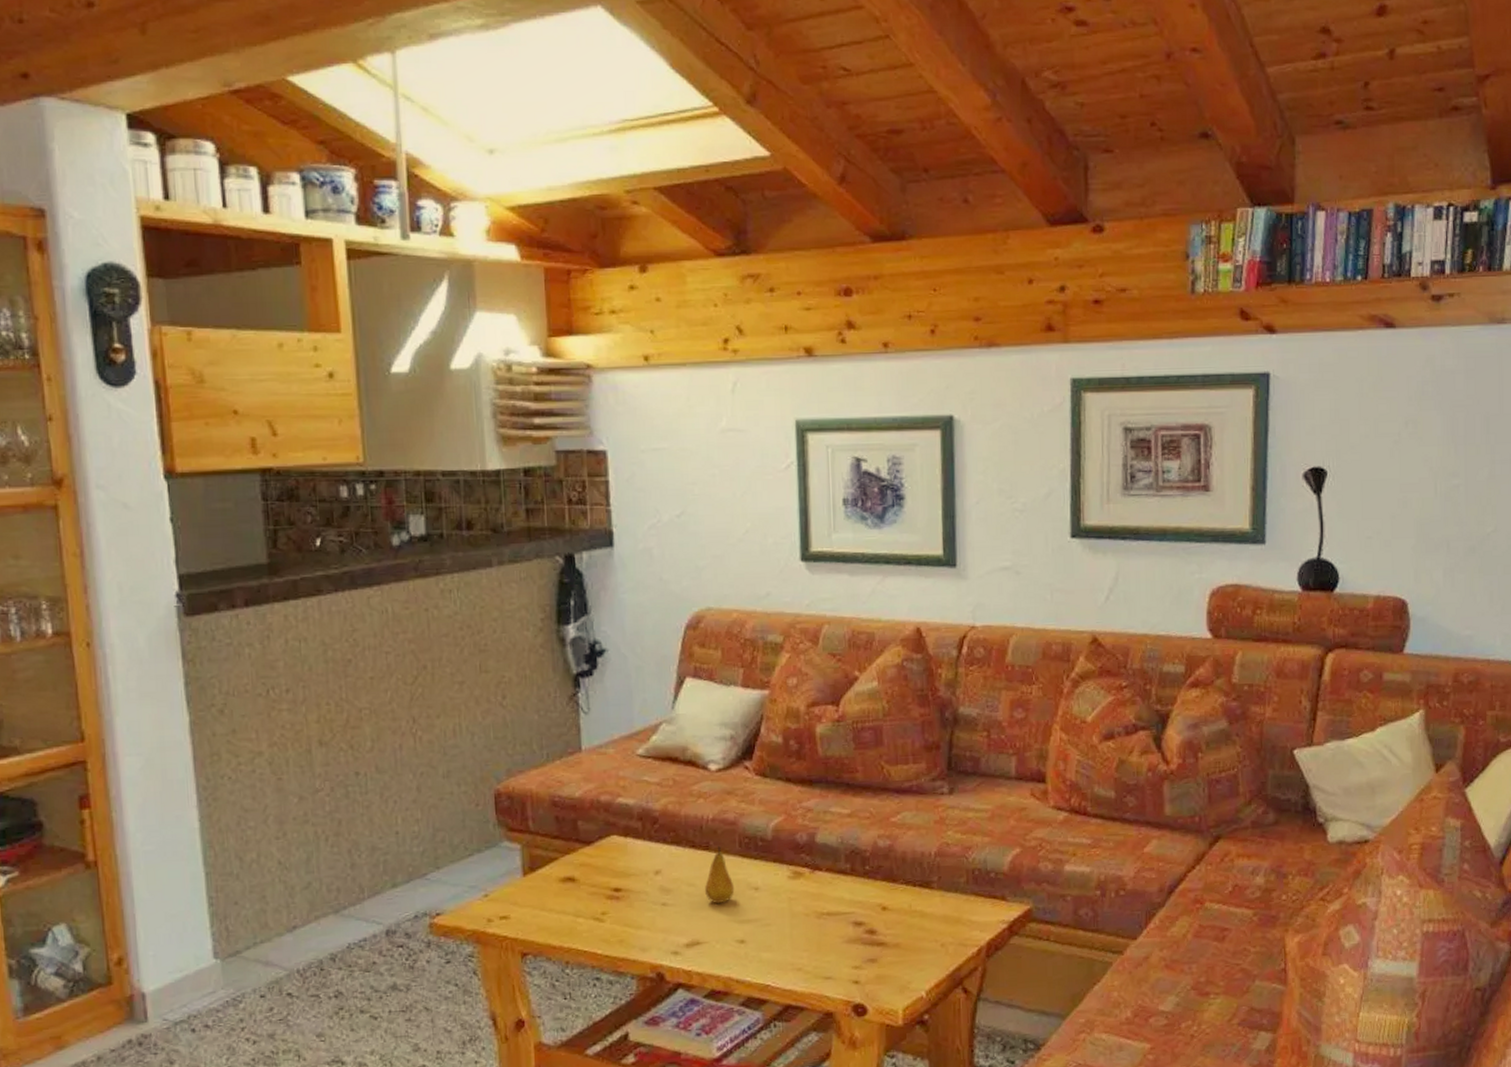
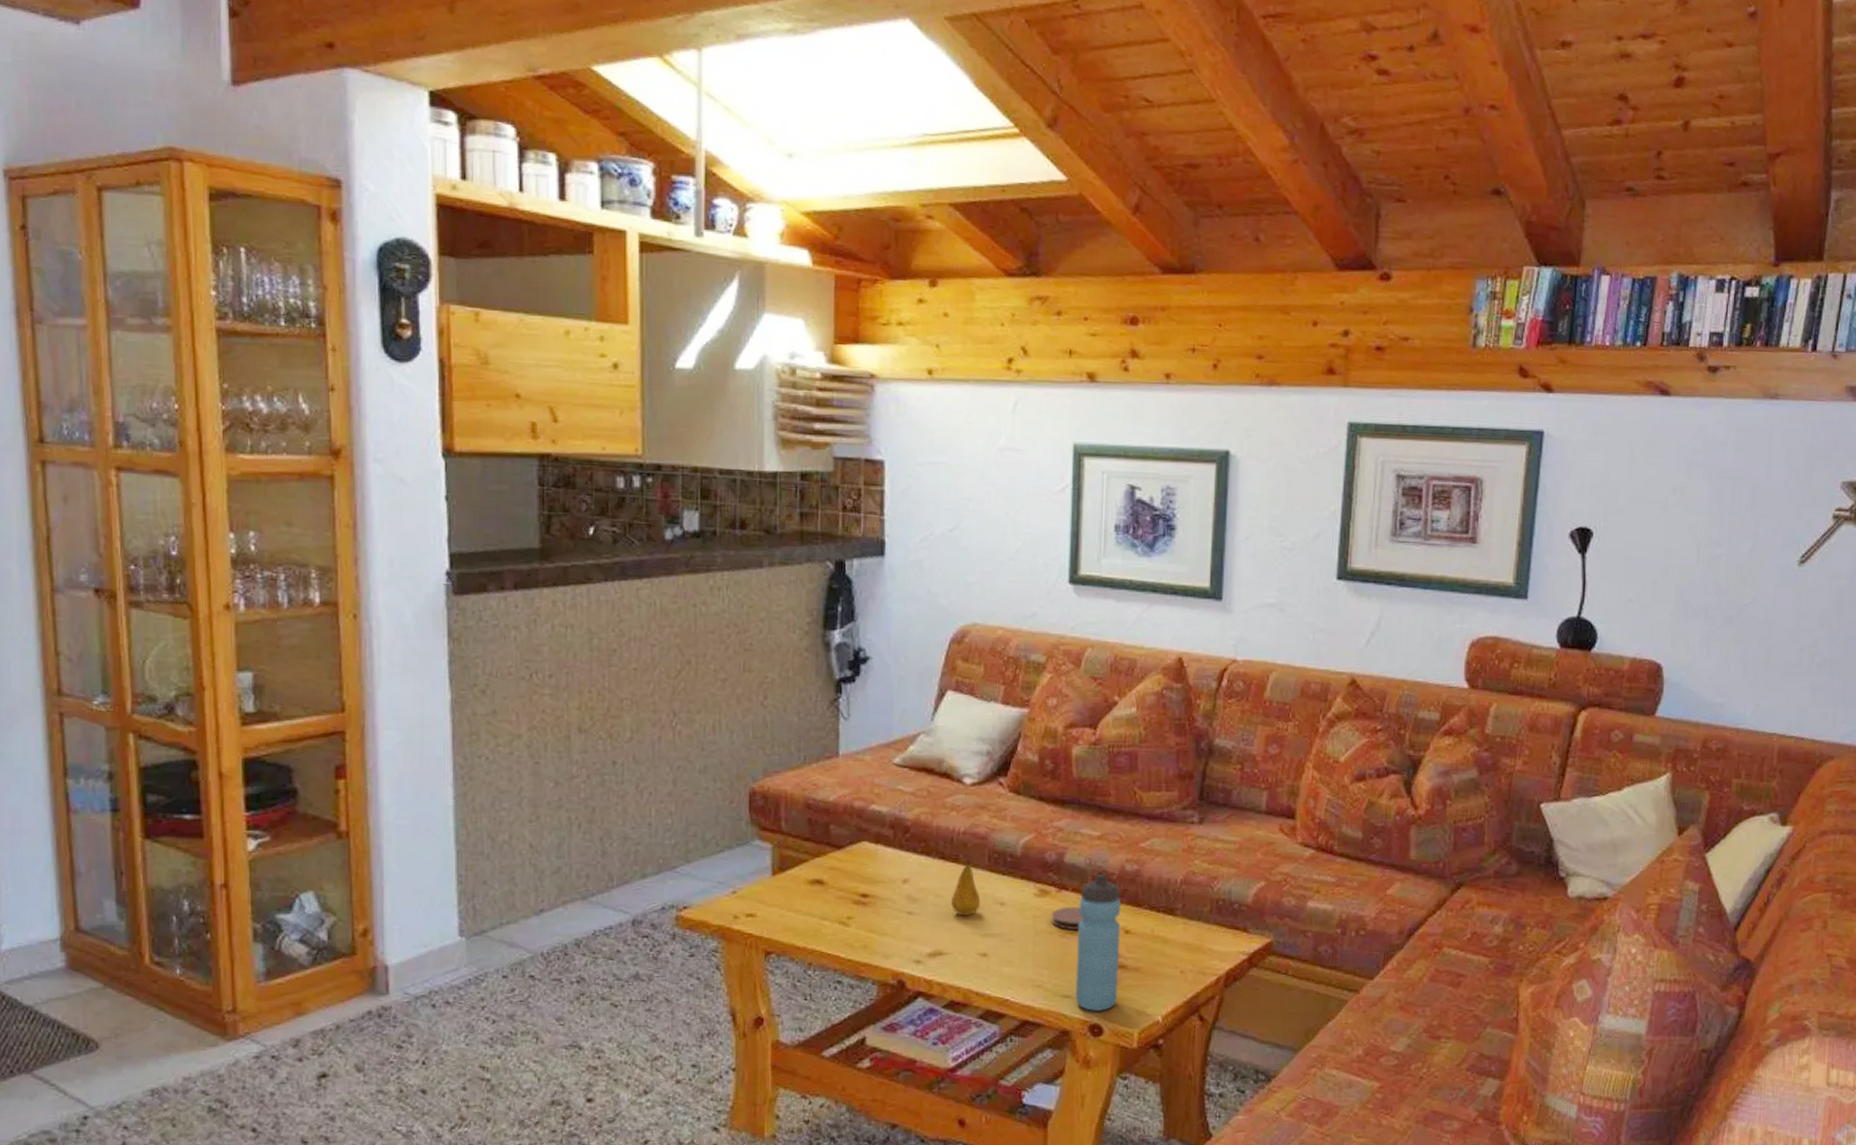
coaster: none [806,886,840,911] -> present [1051,906,1084,931]
water bottle: none [833,852,879,991] -> present [1075,874,1120,1011]

